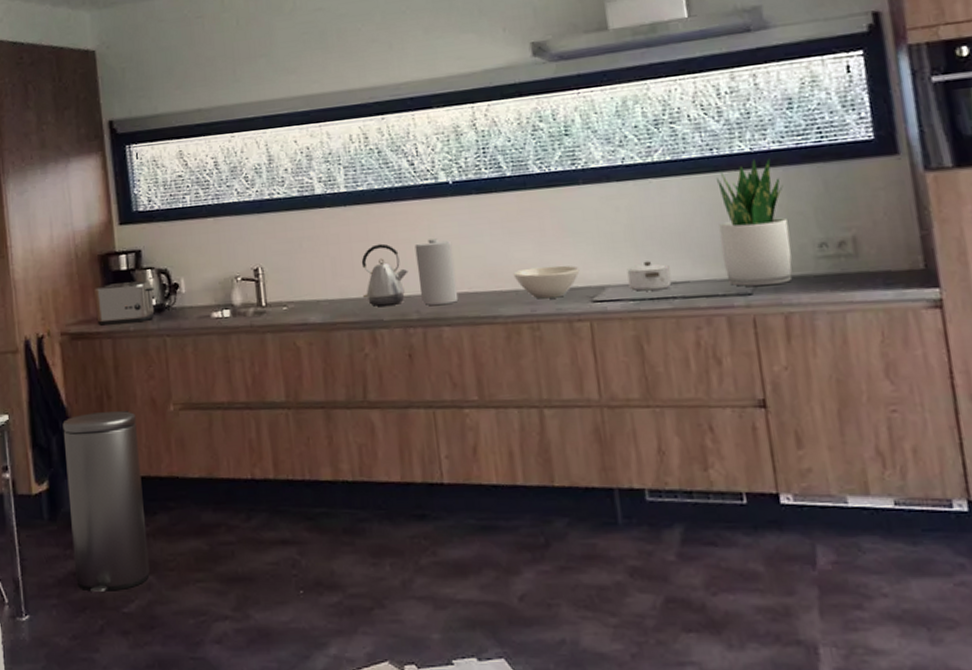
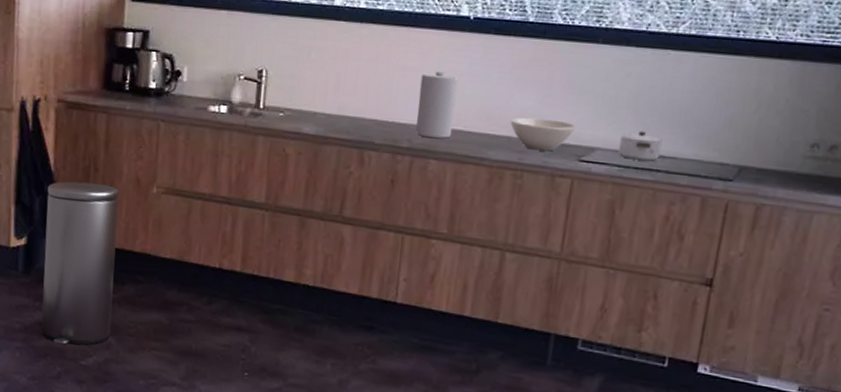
toaster: present [93,280,155,327] -> none [94,59,157,104]
kettle: present [361,243,409,306] -> none [360,67,409,130]
planter: present [717,158,793,287] -> none [713,48,797,176]

